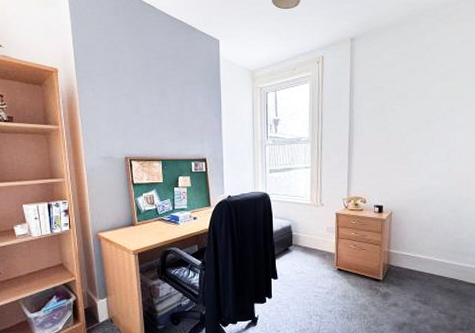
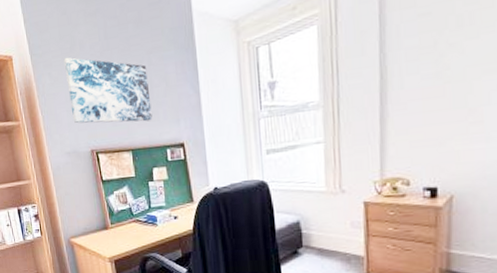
wall art: none [107,77,181,138] -> present [64,57,153,124]

